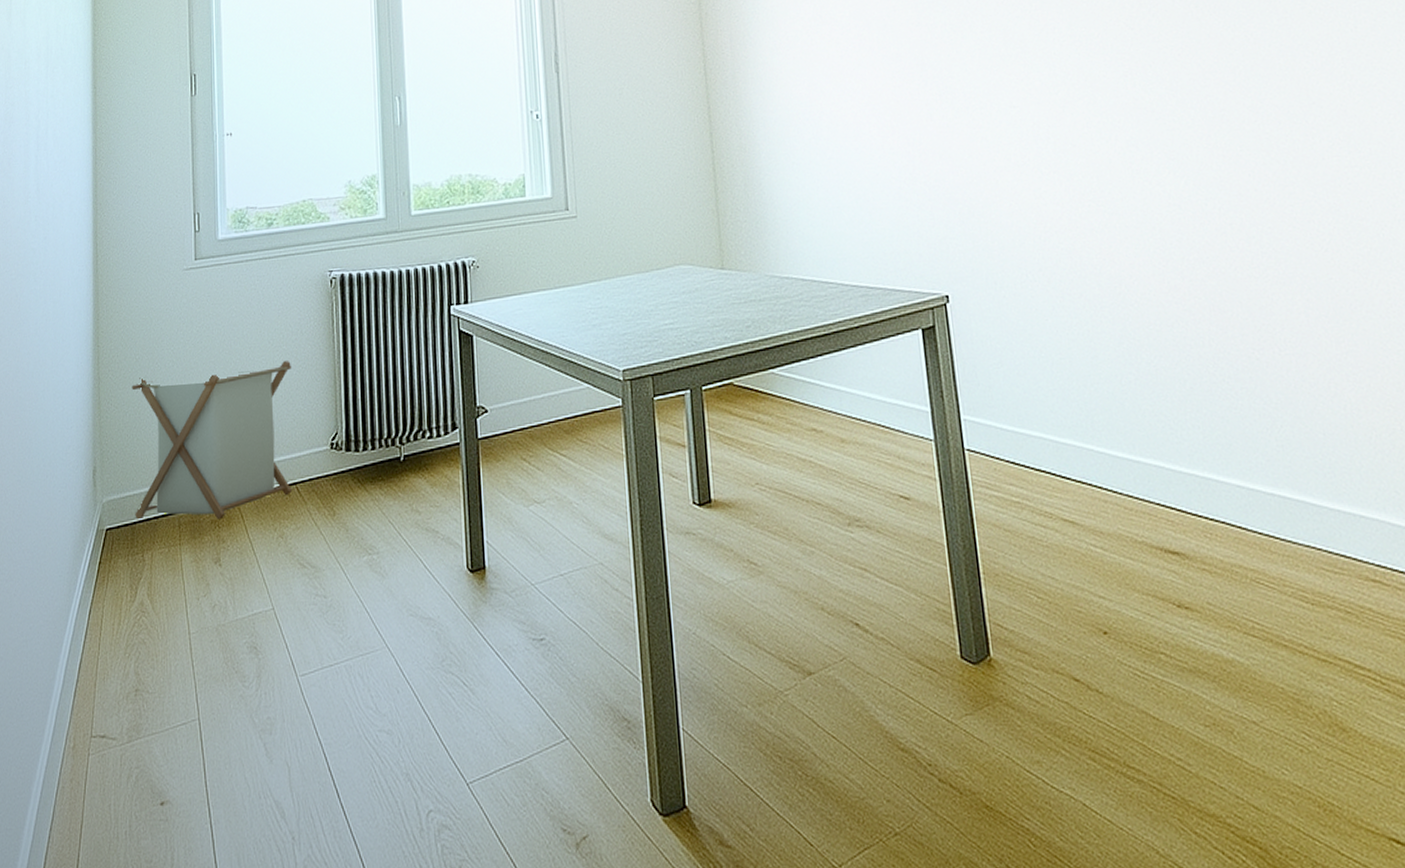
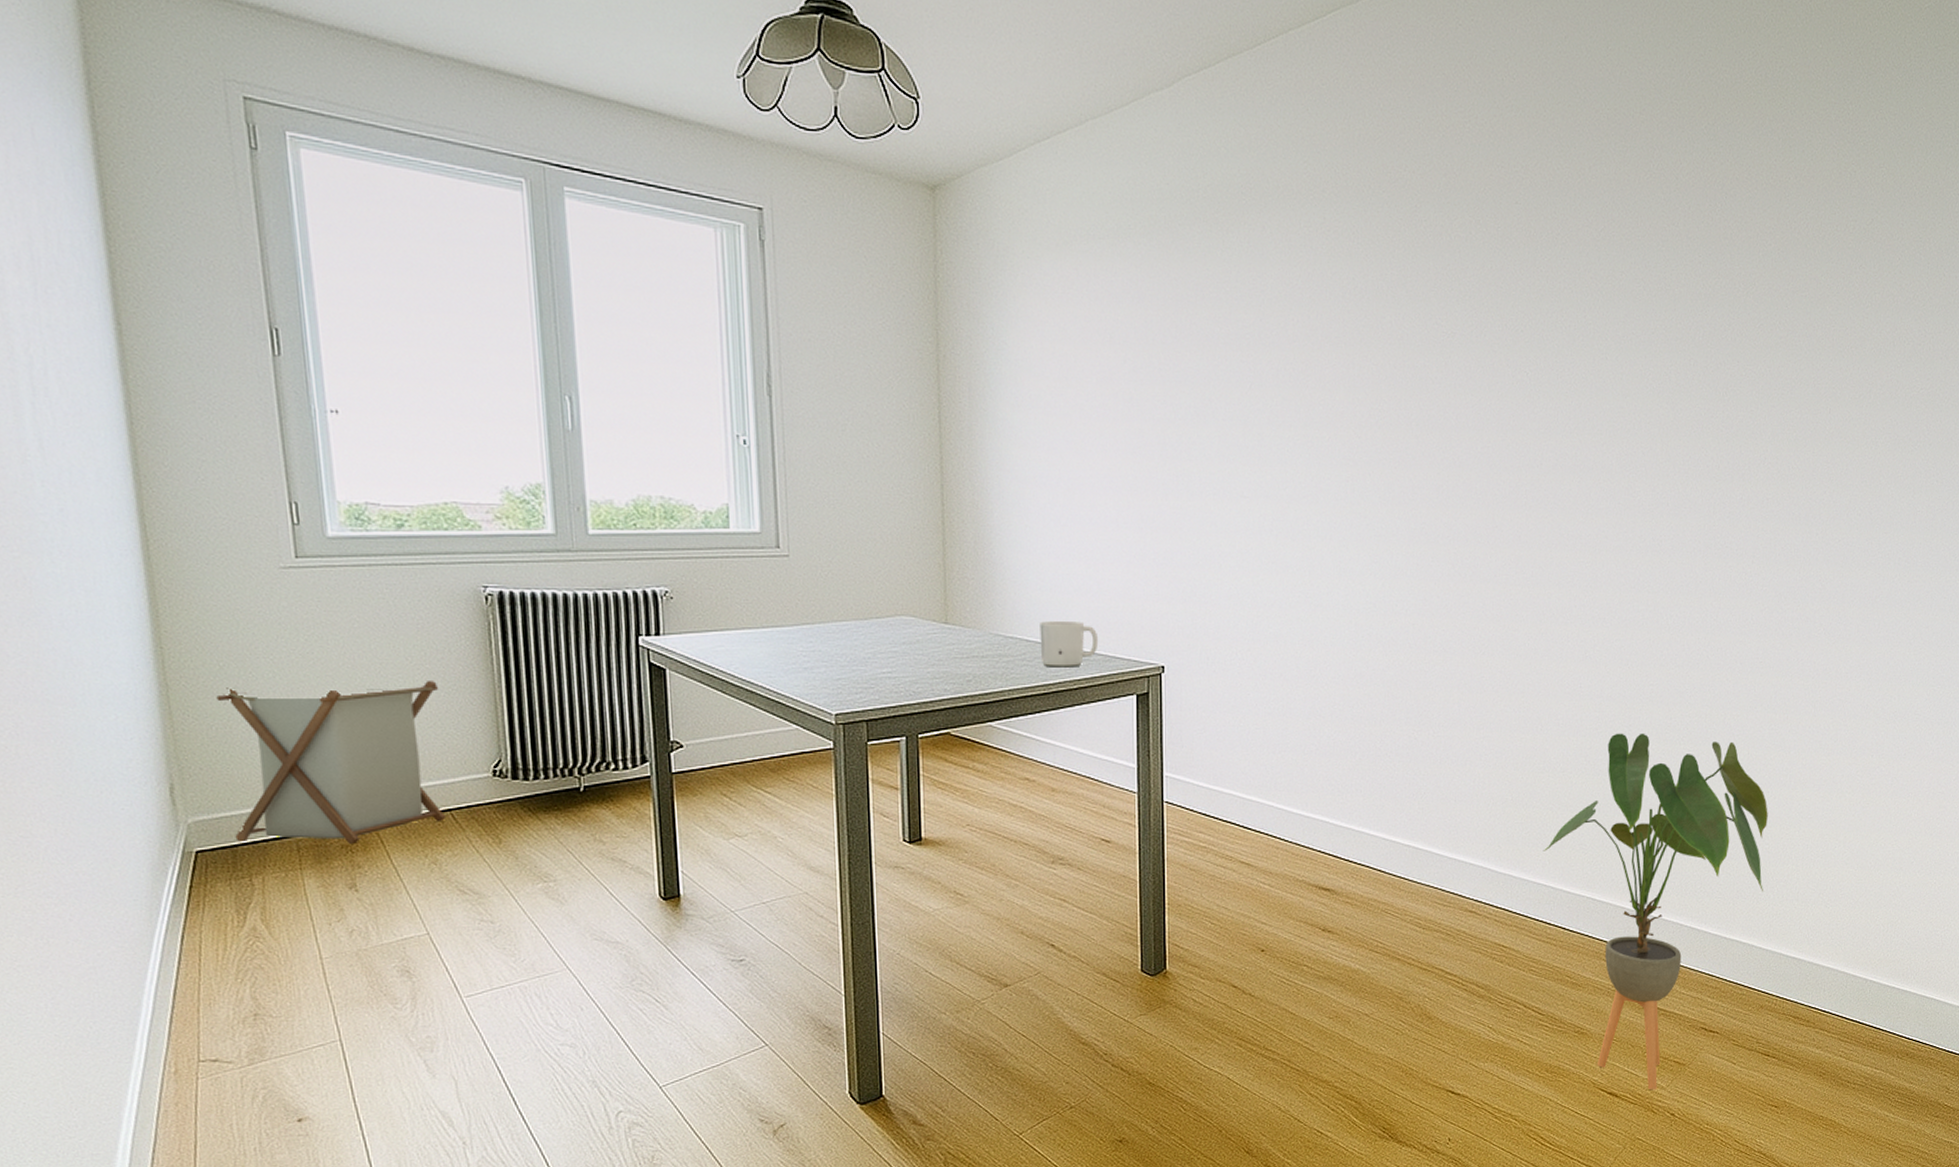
mug: none [814,255,877,306] -> present [1040,621,1099,668]

